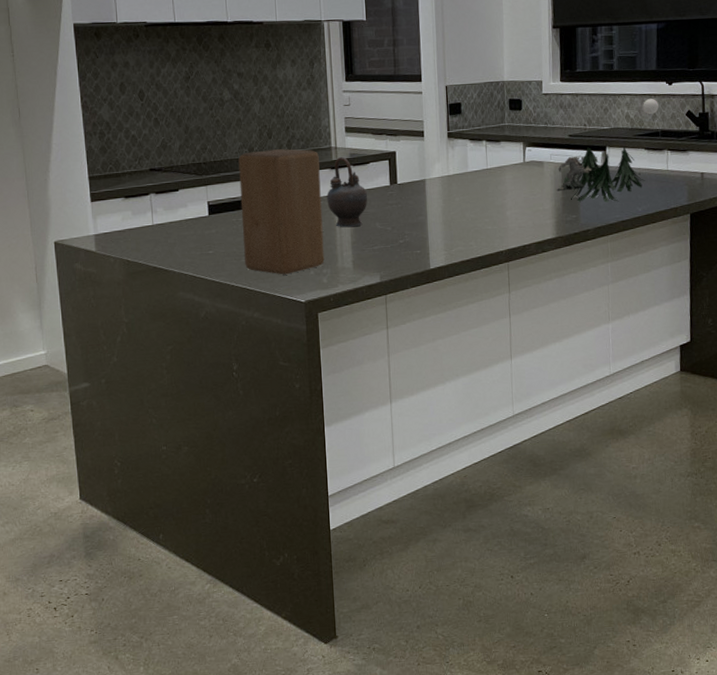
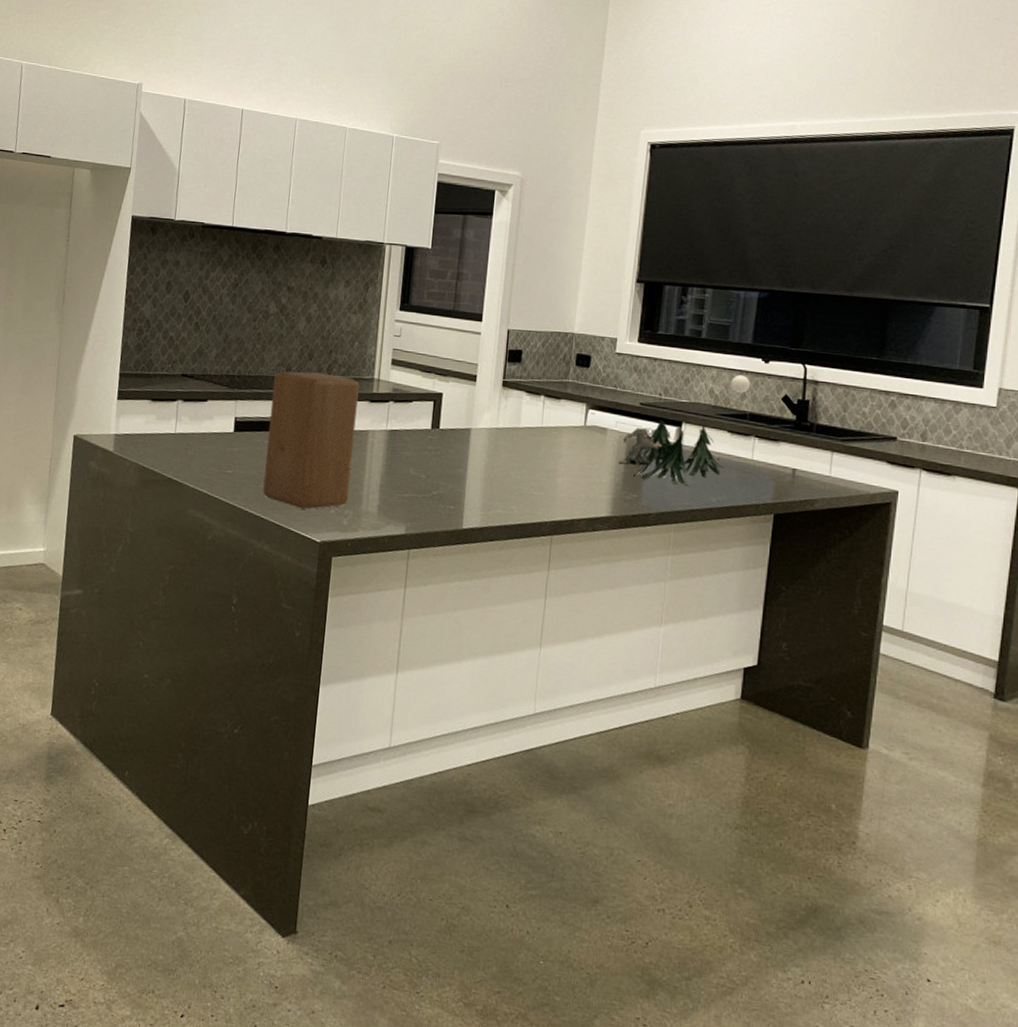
teapot: present [327,156,368,228] -> none [360,390,406,469]

